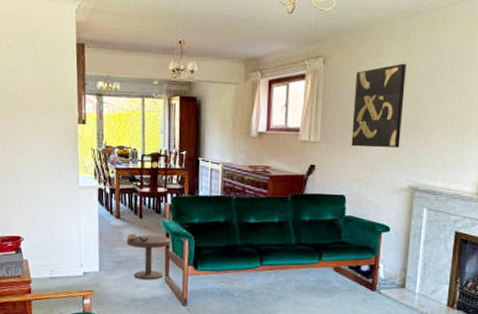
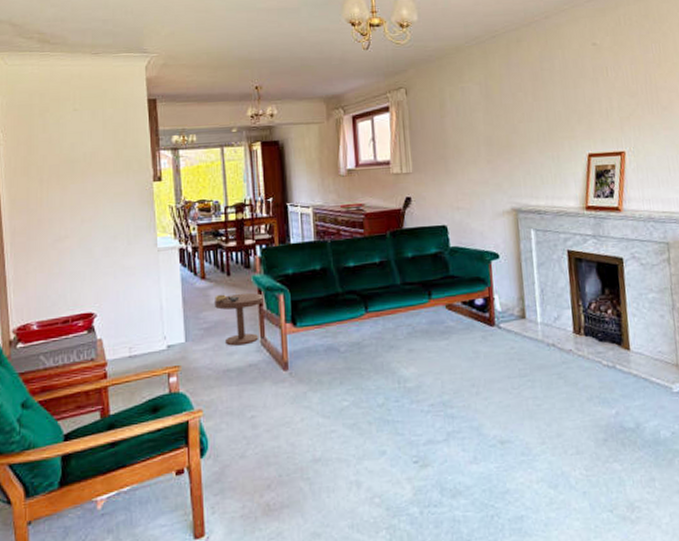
wall art: present [351,63,406,149] -> none [440,86,496,174]

